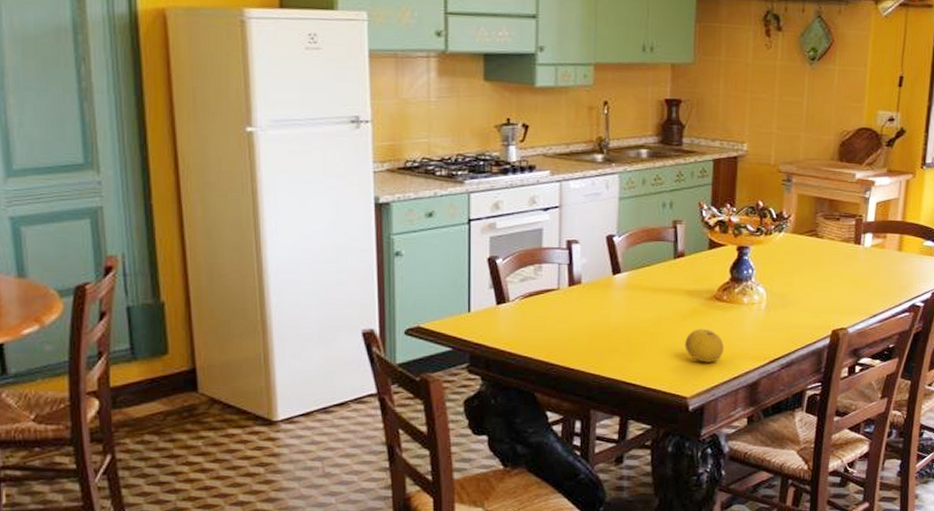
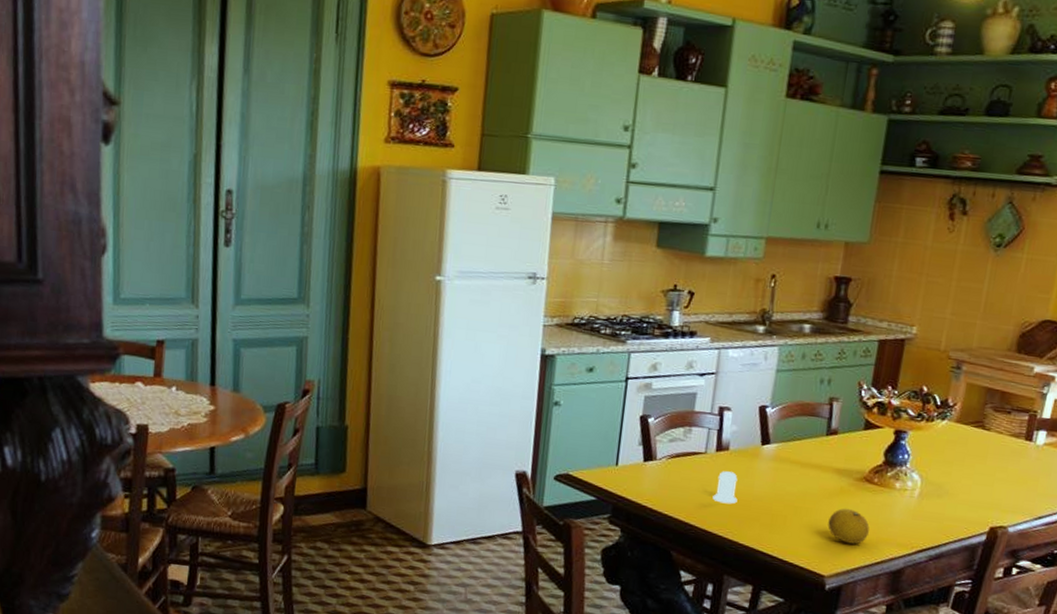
salt shaker: none [570,305,595,338] -> present [712,471,738,505]

